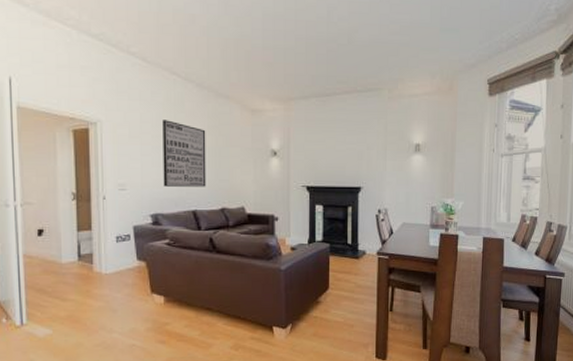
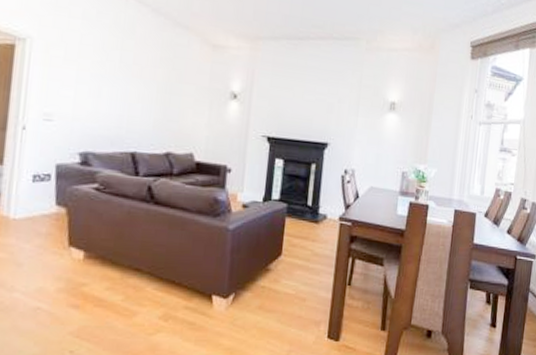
wall art: present [162,120,206,187] -> none [99,44,158,127]

